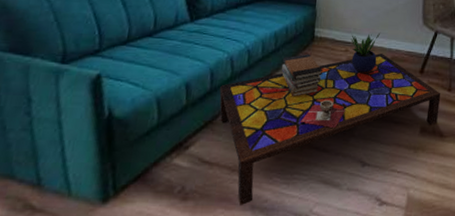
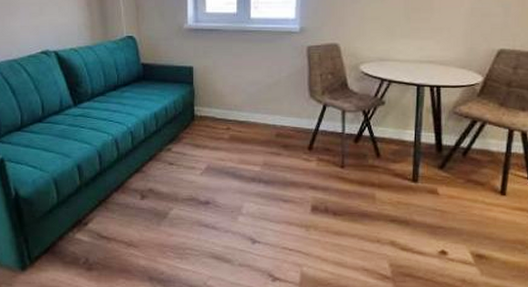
coffee table: present [219,53,441,206] -> none [109,130,333,277]
book stack: present [281,54,323,97] -> none [164,133,206,177]
decorative bowl: present [300,99,348,128] -> none [188,178,234,206]
potted plant: present [351,33,381,73] -> none [232,109,264,151]

